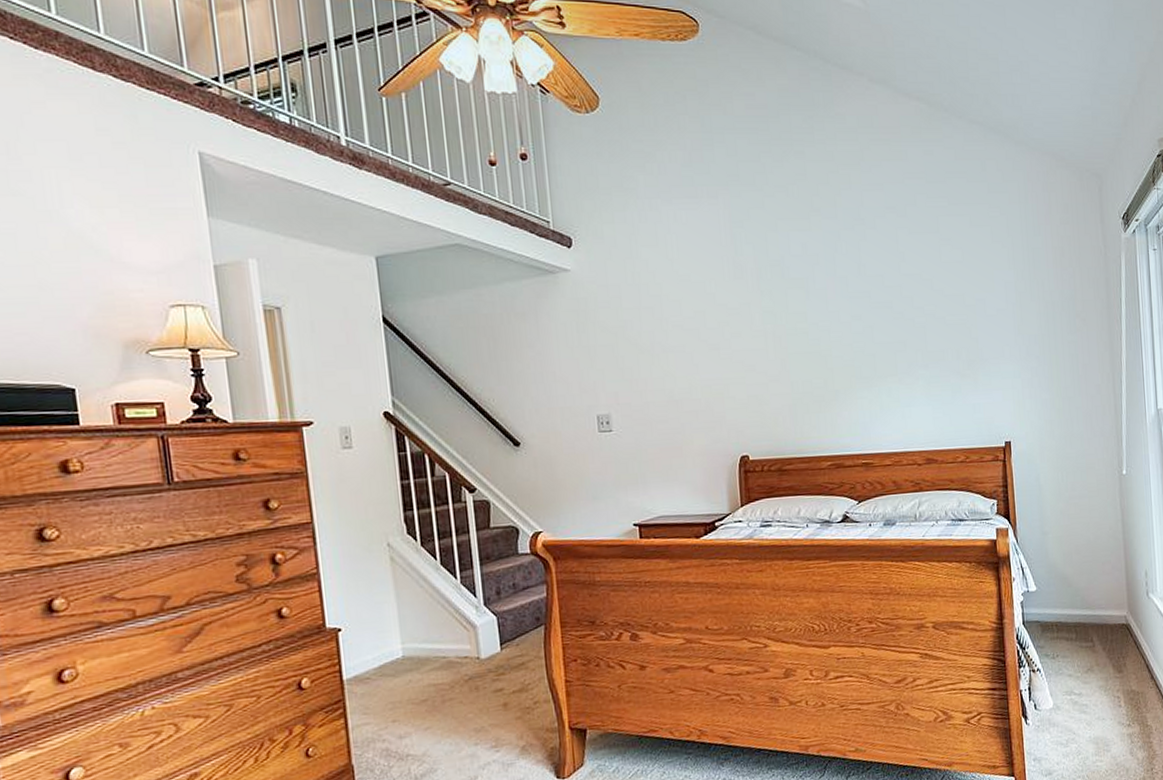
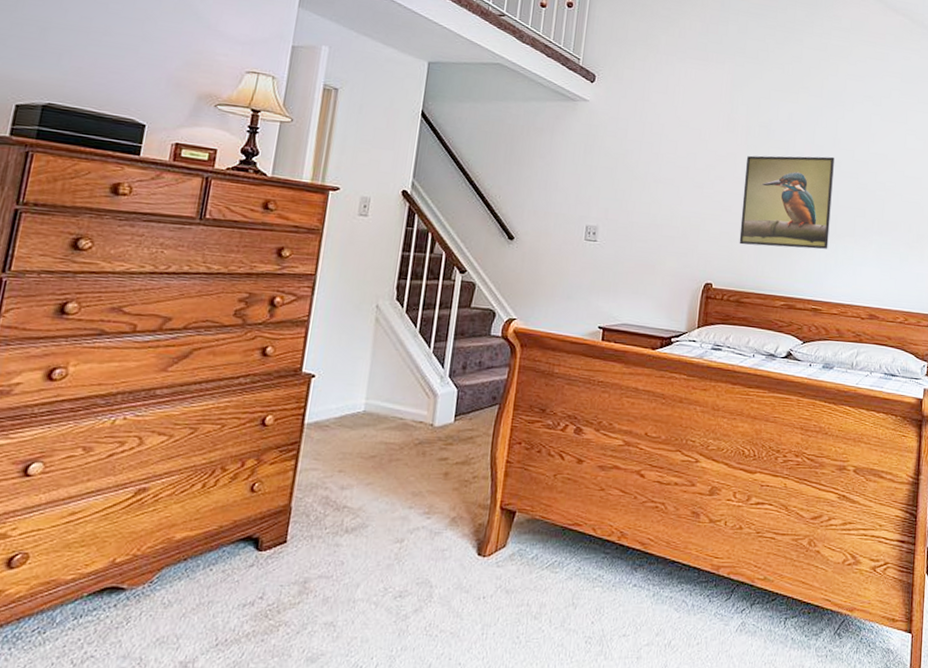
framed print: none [763,287,870,407] -> present [739,155,834,249]

